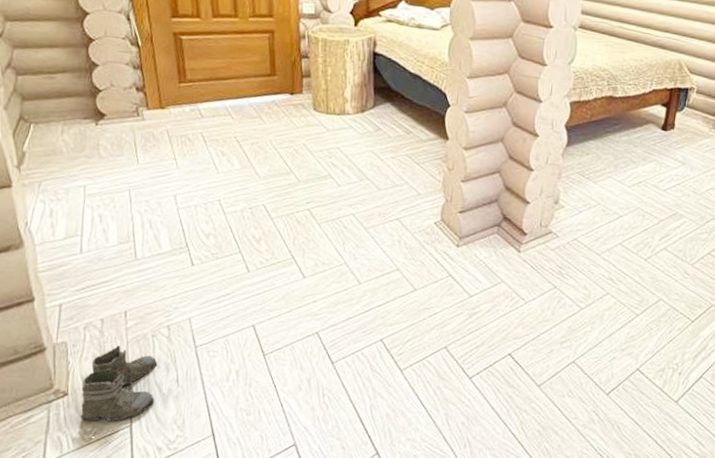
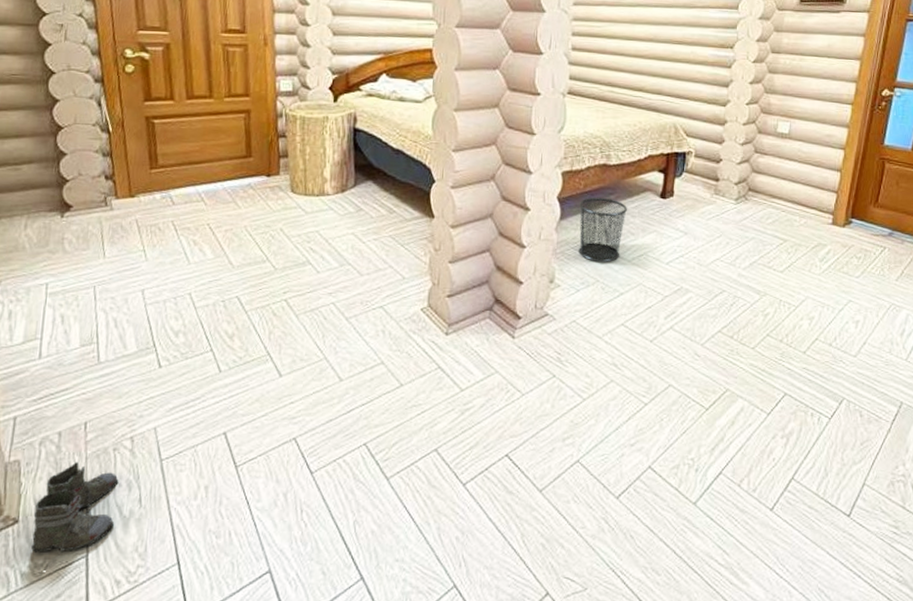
waste bin: none [583,127,631,188] -> present [579,197,628,263]

